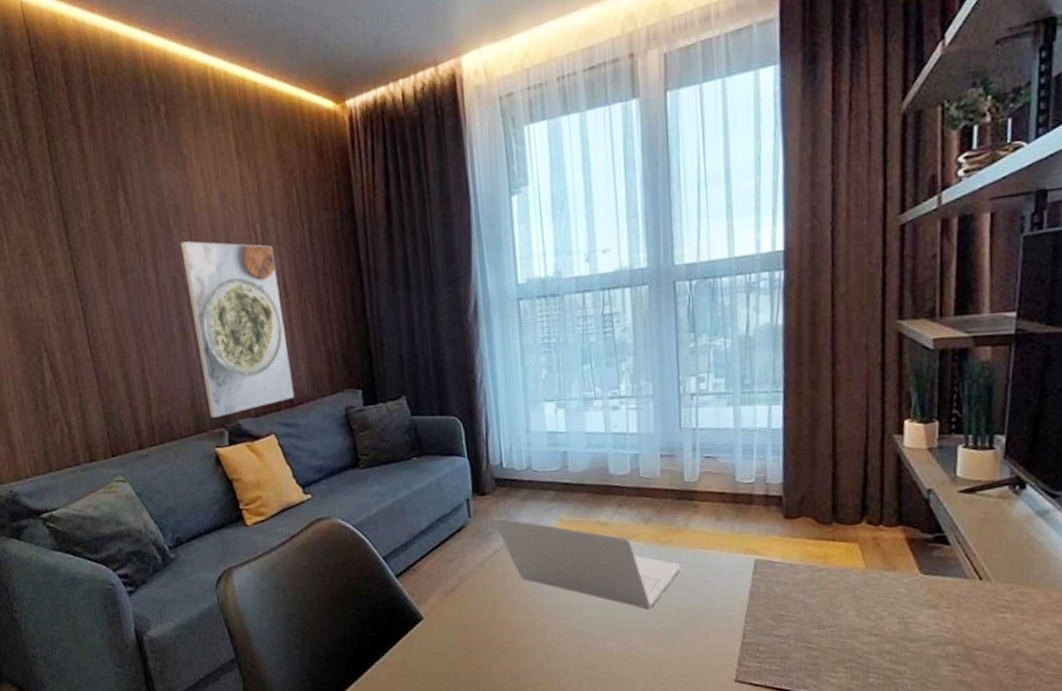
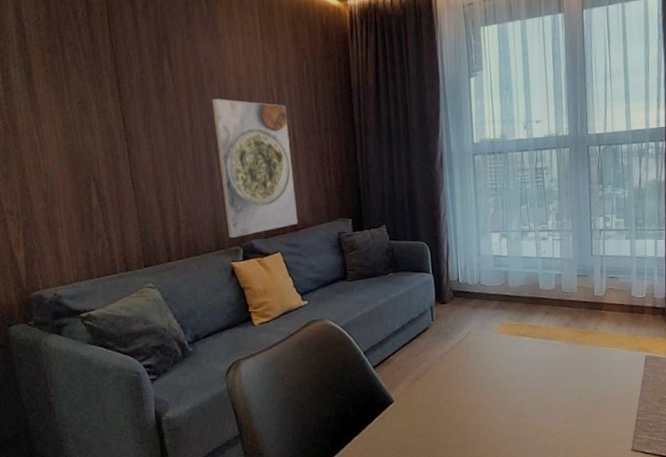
laptop: present [492,516,682,610] -> none [450,320,592,394]

